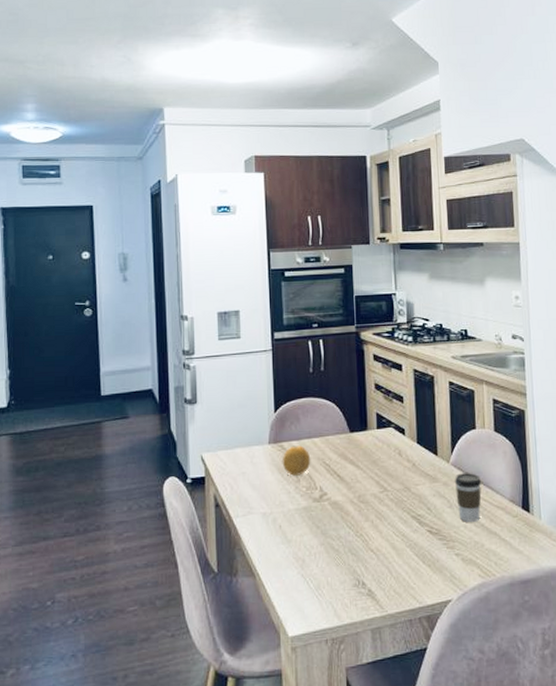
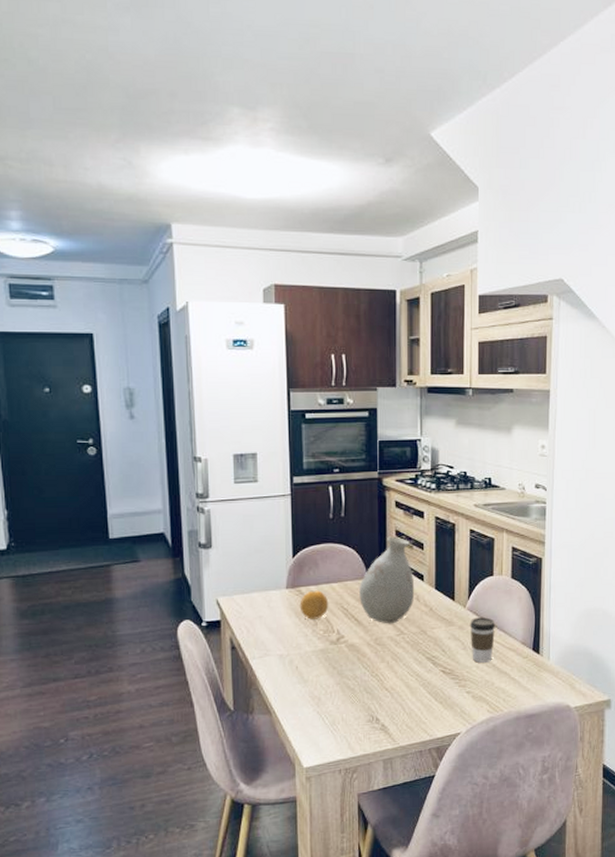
vase: none [341,390,397,481] -> present [359,536,415,624]

